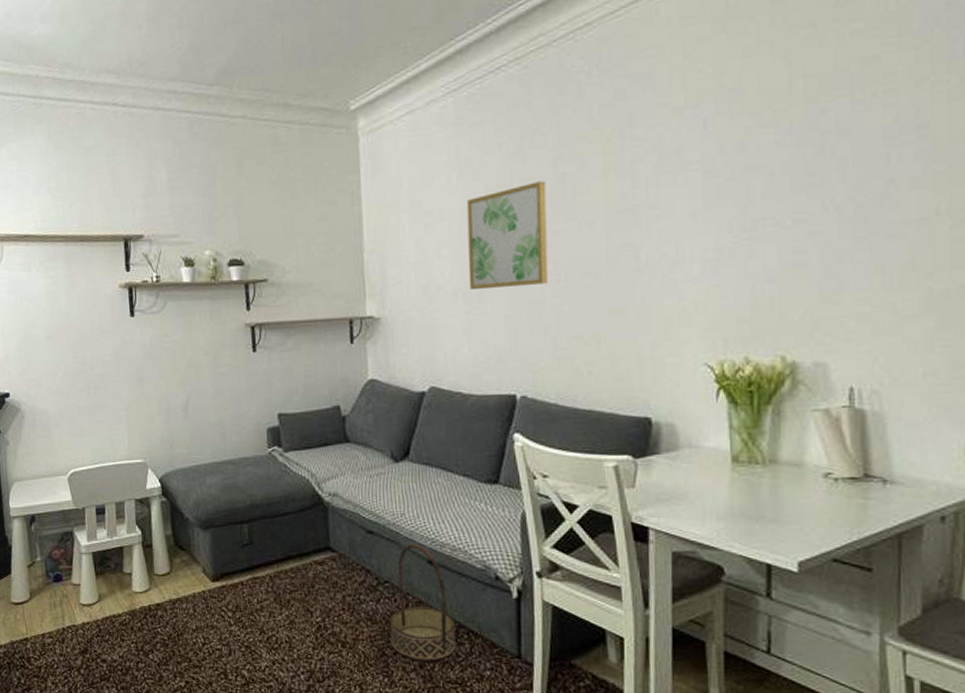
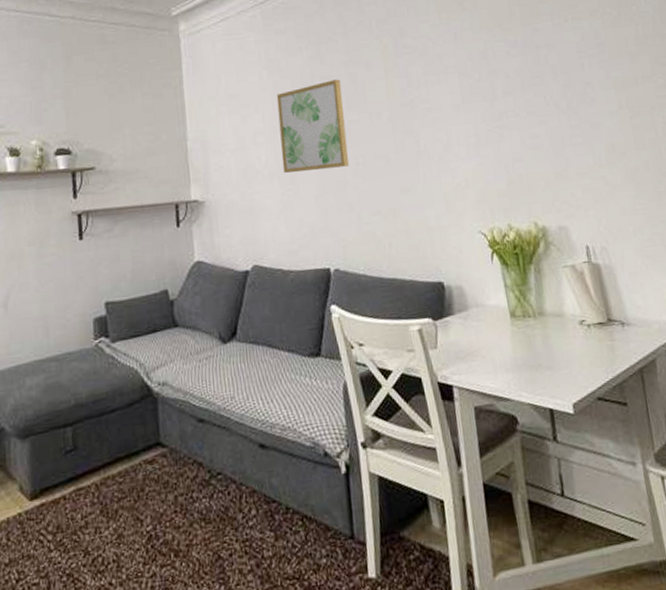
basket: present [389,545,457,661] -> none [223,428,292,559]

